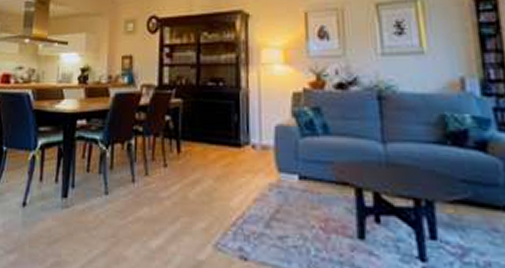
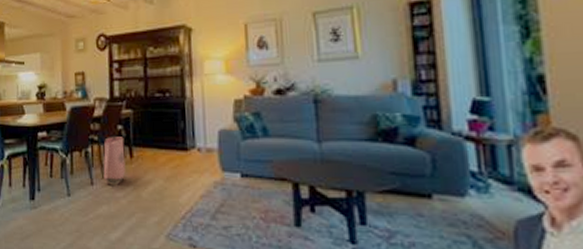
bag: none [147,127,172,184] -> present [103,136,126,185]

